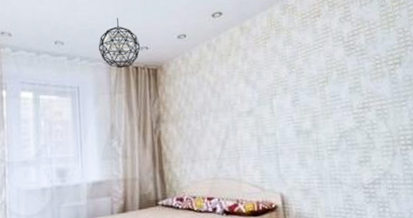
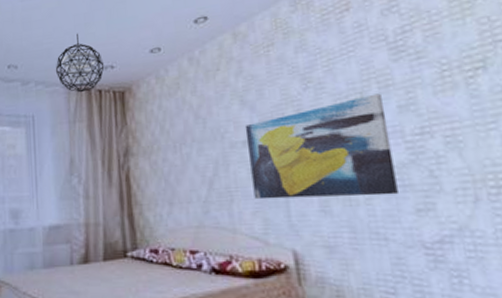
wall art: none [248,78,349,156] -> present [245,93,398,200]

